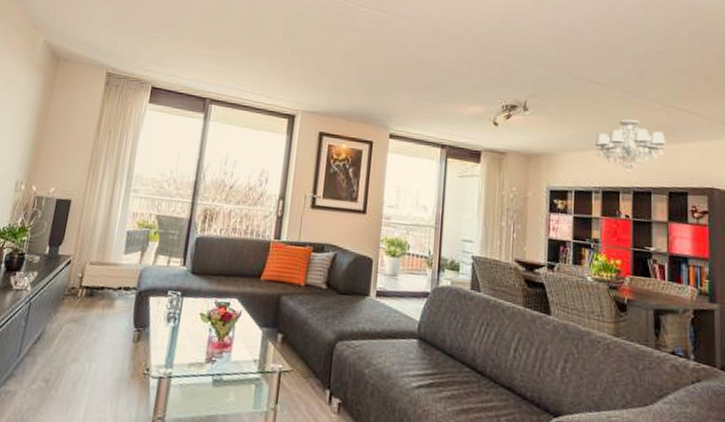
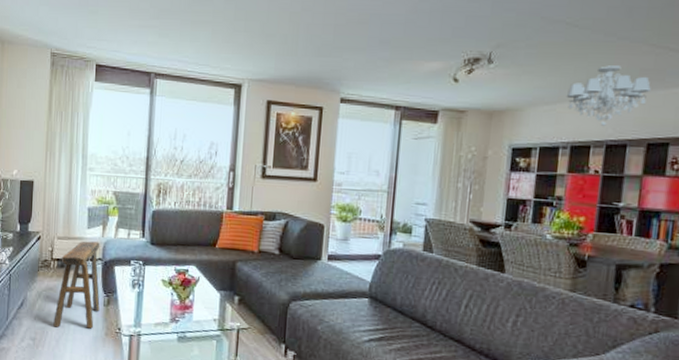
stool: none [72,267,136,369] -> present [53,241,100,329]

